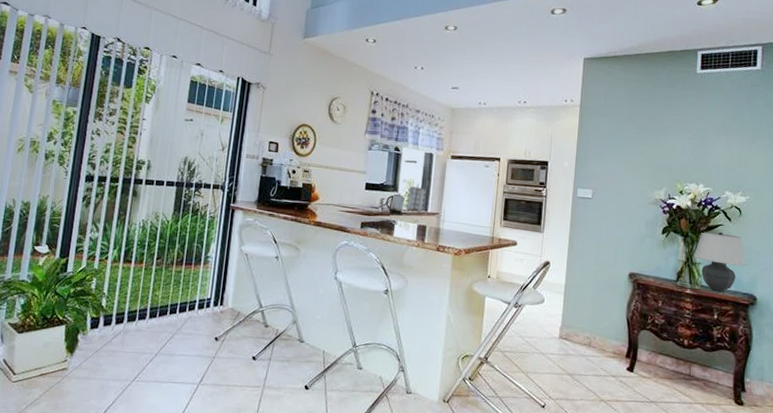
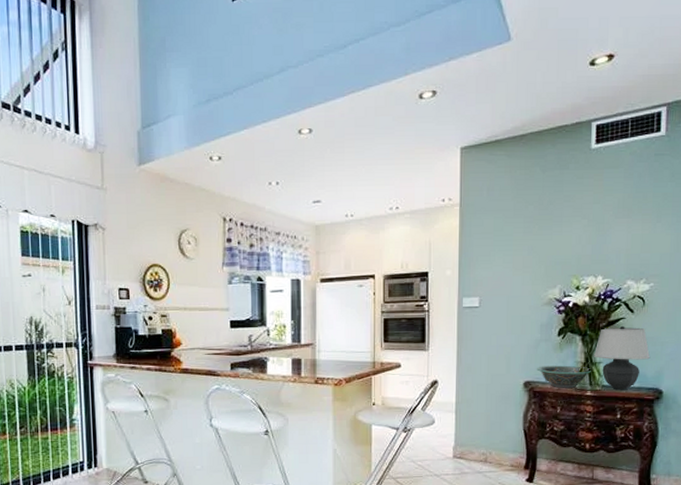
kettle: present [385,194,405,216] -> none [254,328,275,351]
spice rack: present [405,183,426,213] -> none [276,314,297,346]
decorative bowl: none [641,260,692,284] -> present [537,365,592,388]

